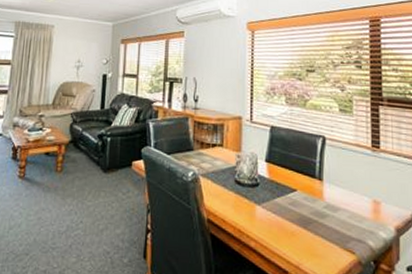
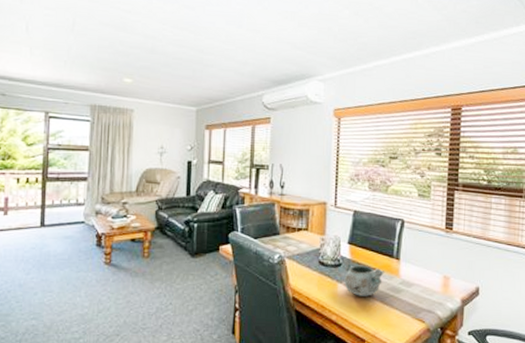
decorative bowl: none [260,177,307,221] -> present [342,258,385,296]

